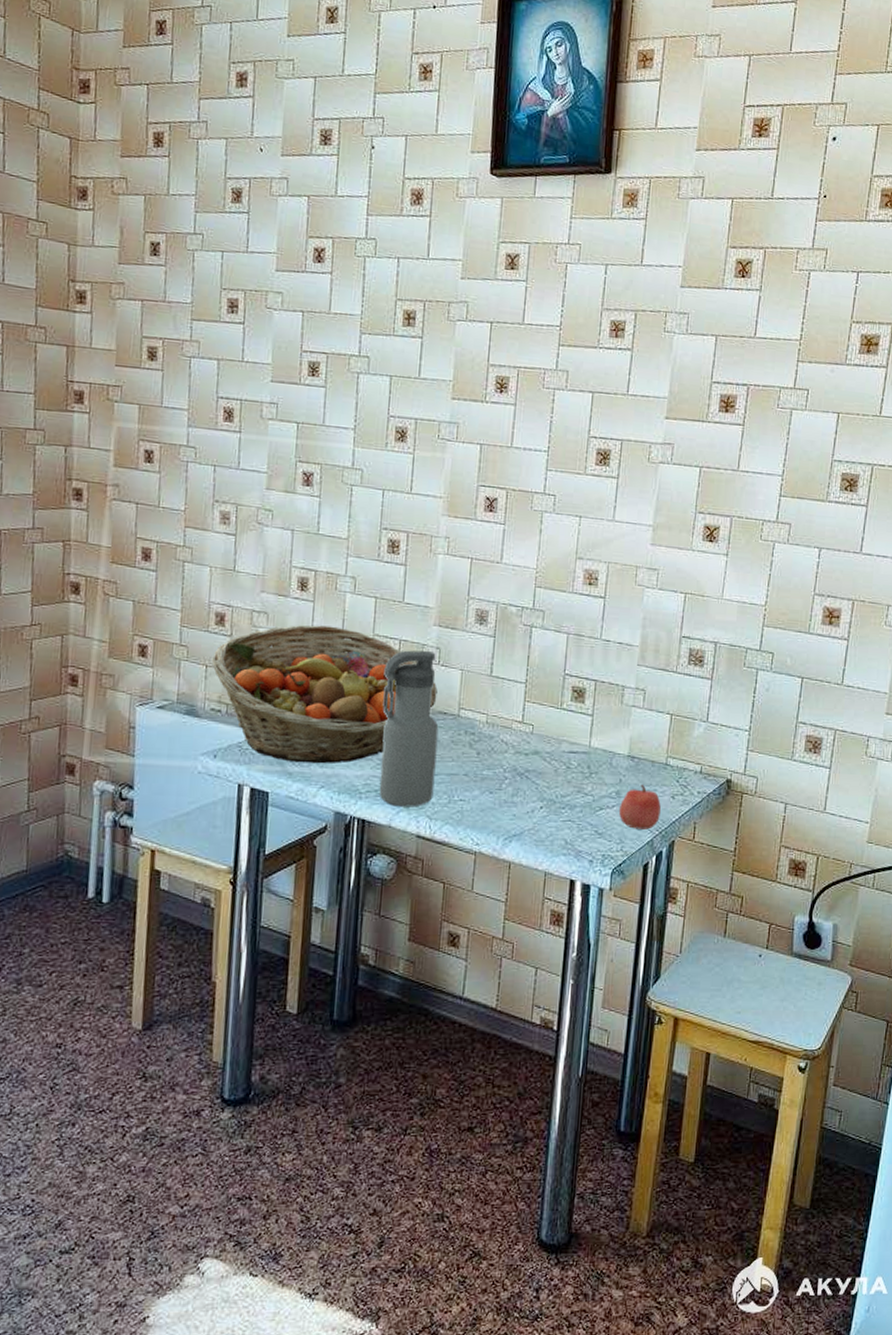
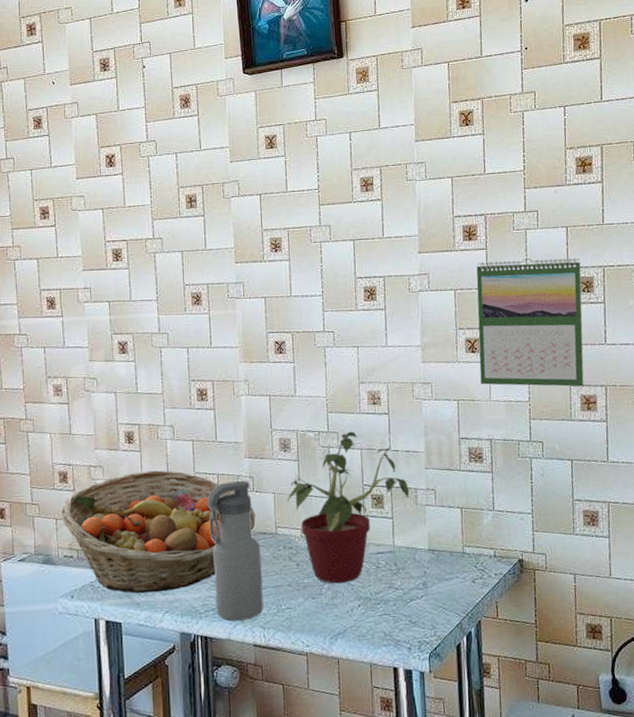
potted plant: none [475,612,621,781] -> present [287,431,413,584]
apple: present [618,785,661,830] -> none [427,574,465,615]
calendar: none [714,439,848,597] -> present [476,257,584,387]

